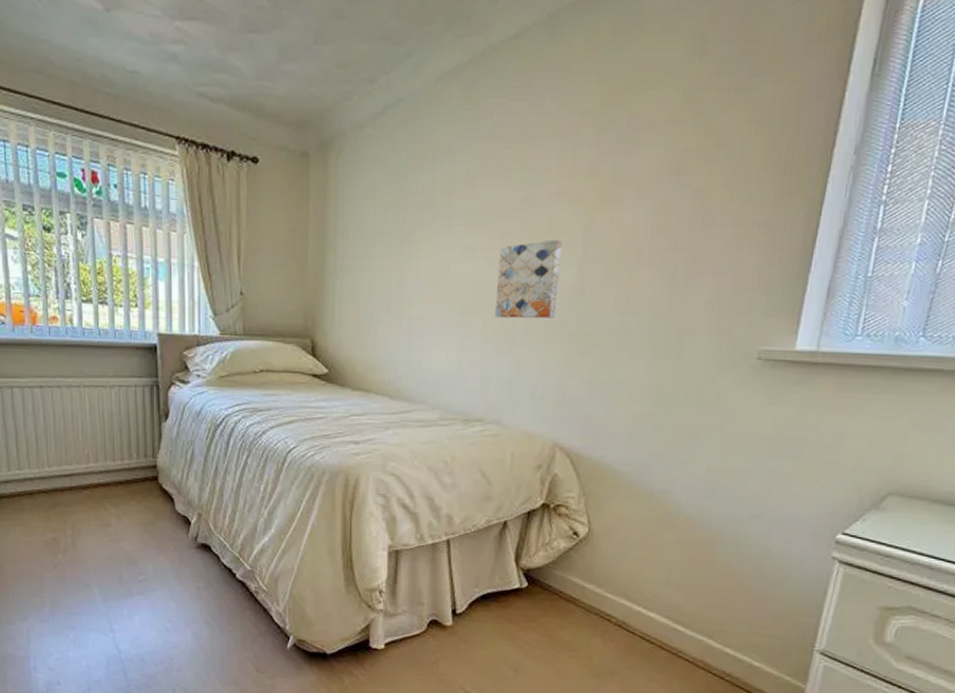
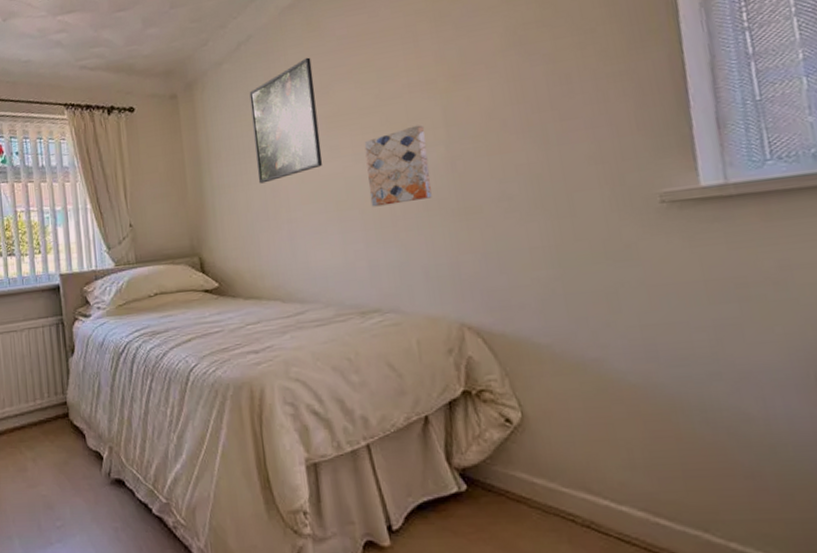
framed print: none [385,139,462,273] -> present [249,57,323,184]

